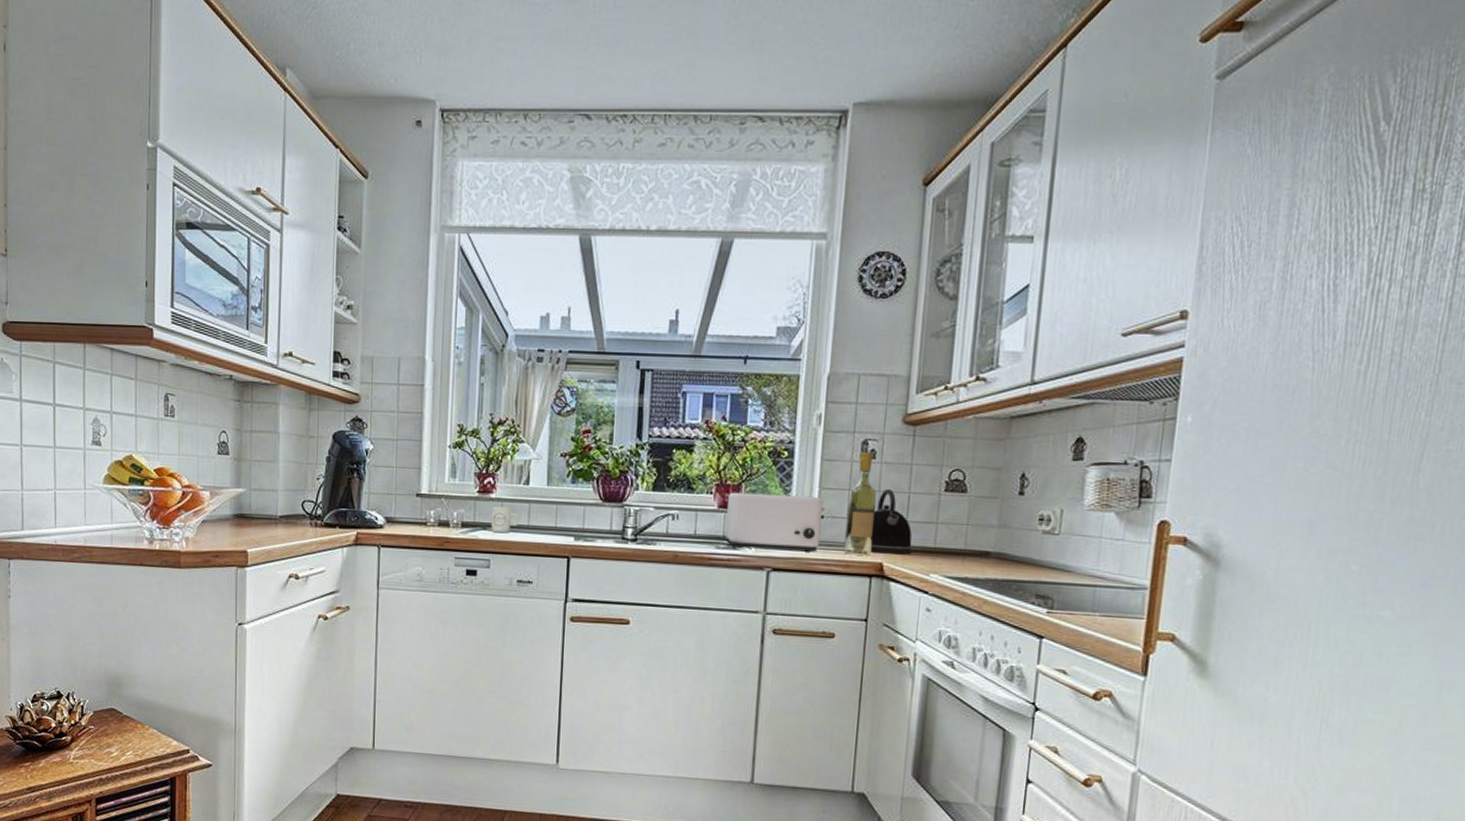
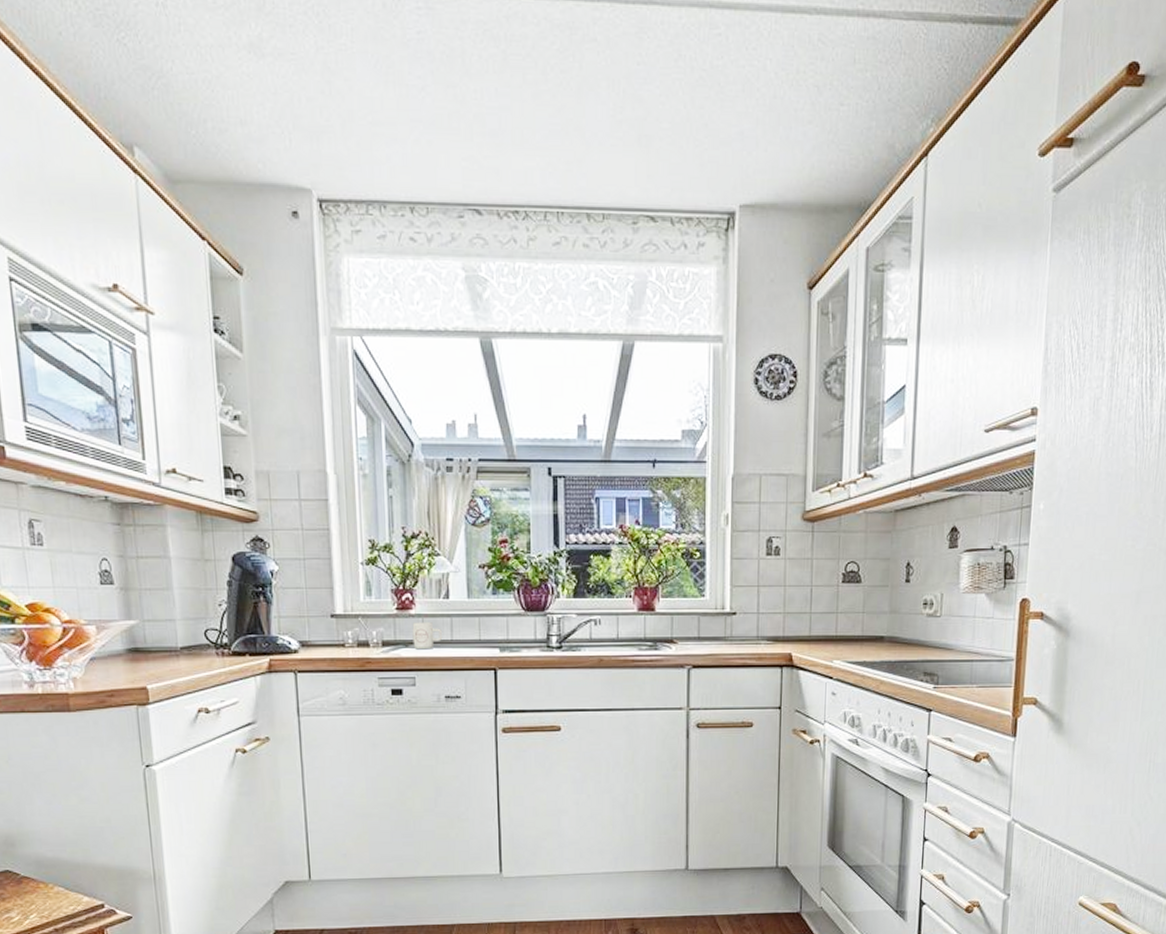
toaster: present [725,492,826,552] -> none [647,594,738,648]
bottle: present [843,452,876,556] -> none [756,550,782,647]
kettle: present [870,488,913,555] -> none [779,582,818,644]

